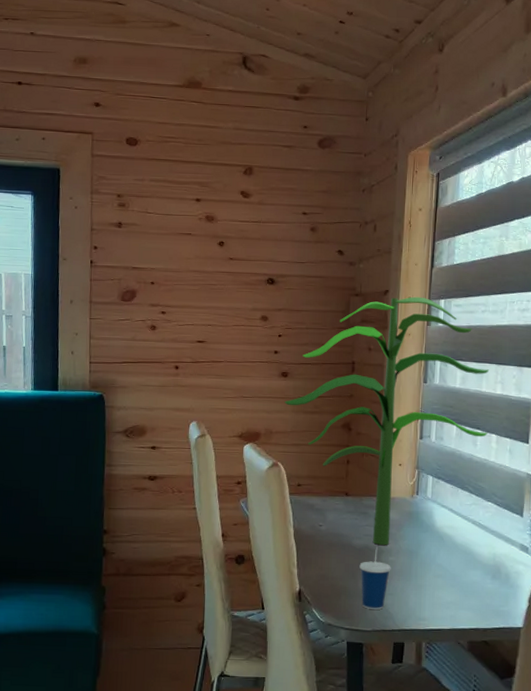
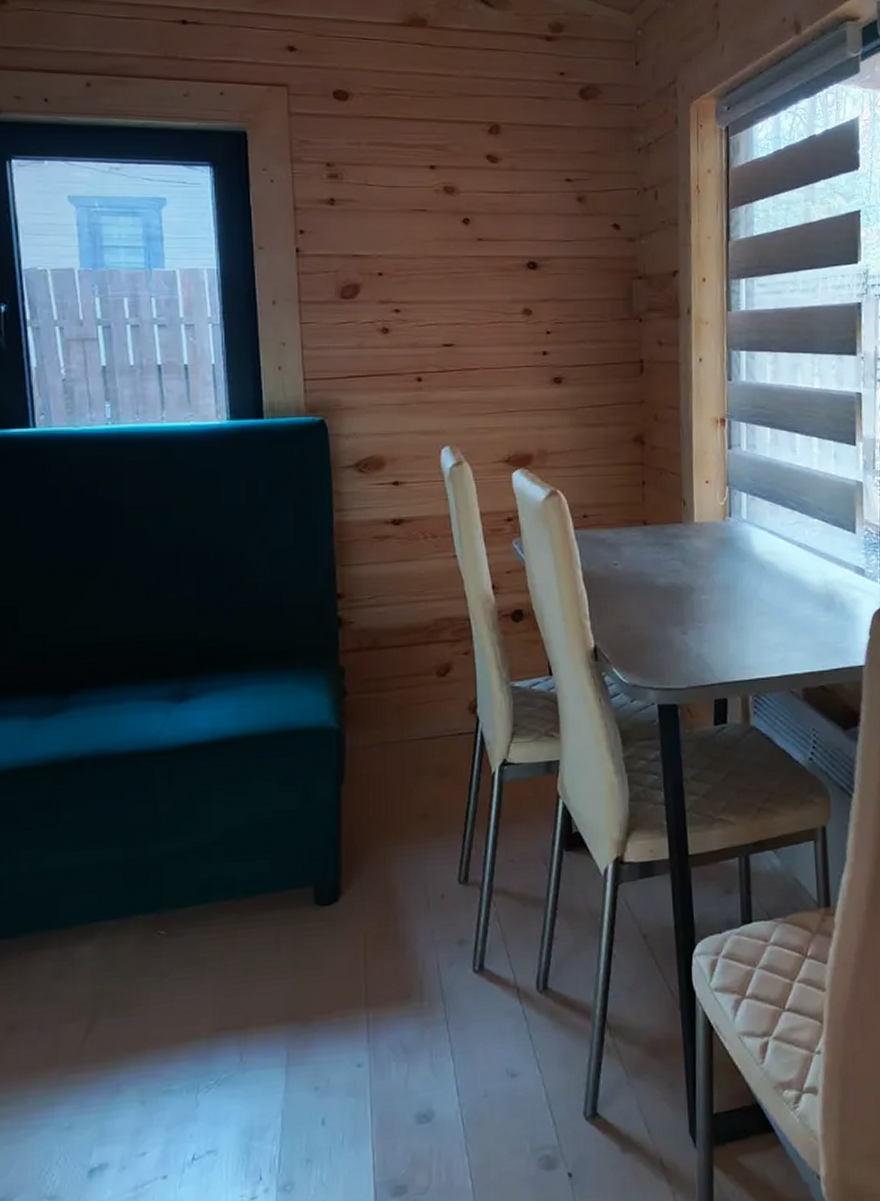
plant: present [284,296,490,545] -> none [560,276,808,582]
cup: present [359,546,391,610] -> none [666,583,705,662]

